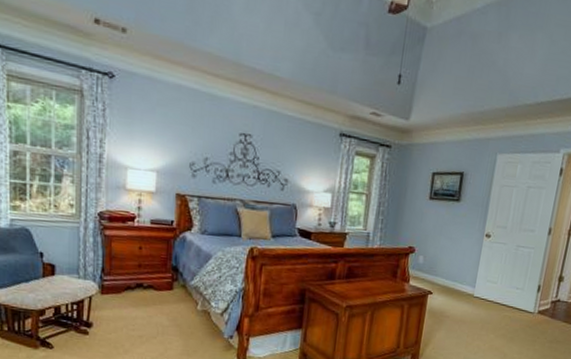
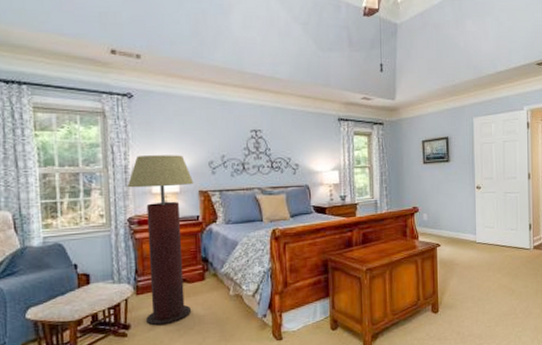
floor lamp: none [100,145,172,330] -> present [127,155,194,326]

